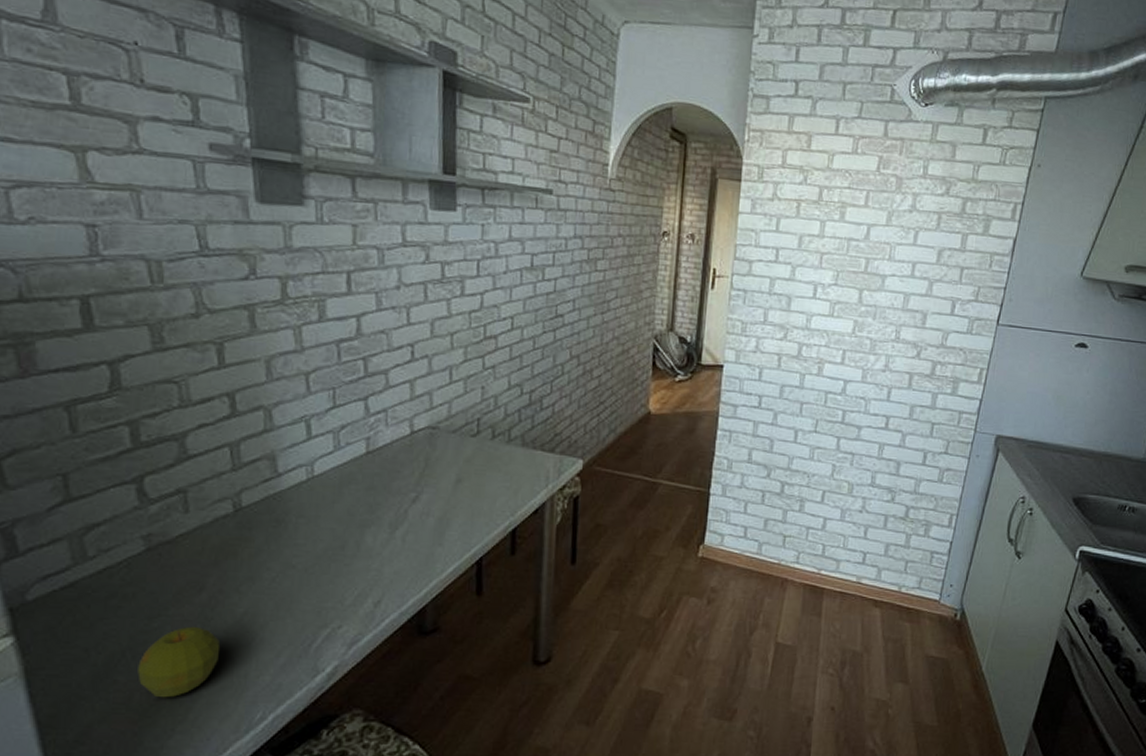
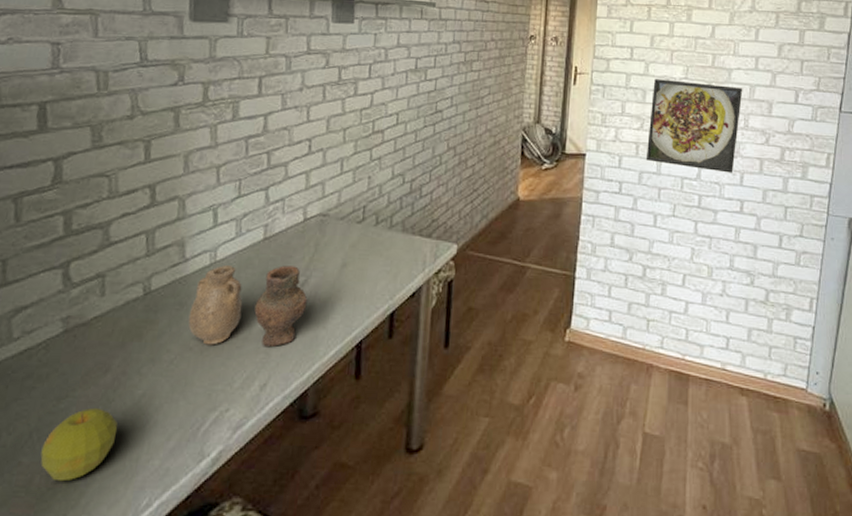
vase: none [287,479,421,565] -> present [188,264,308,348]
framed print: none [788,284,897,388] -> present [645,79,743,173]

